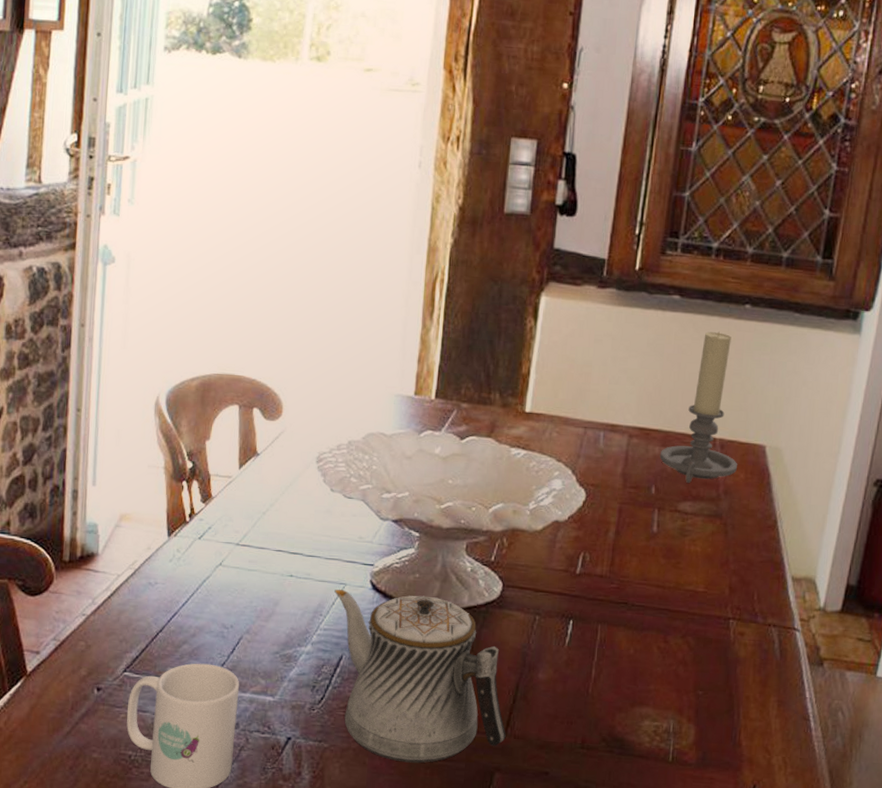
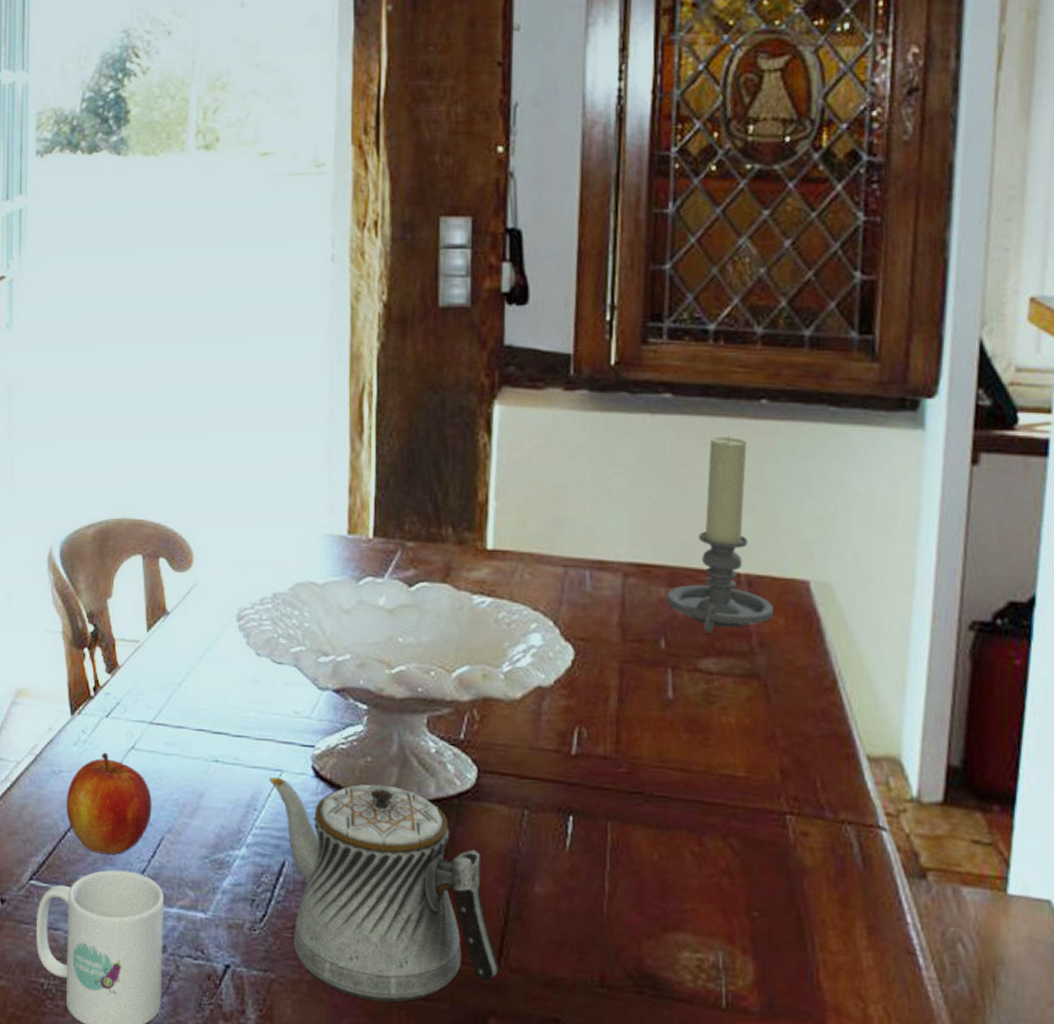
apple: none [159,568,234,651] -> present [66,752,152,855]

